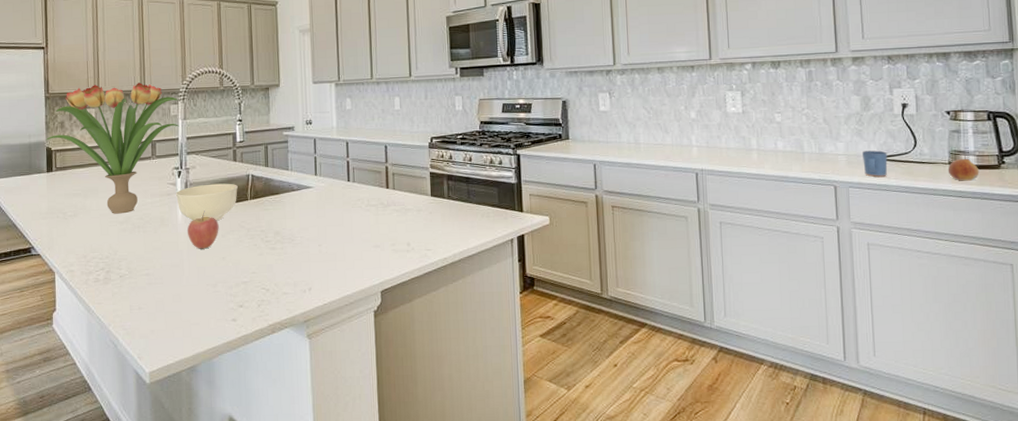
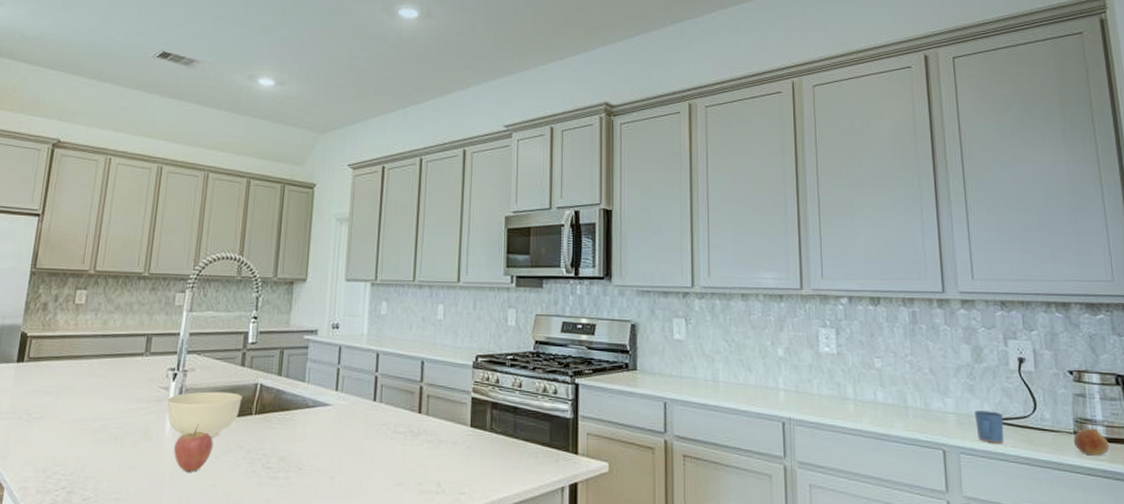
flower arrangement: present [46,83,179,214] -> none [22,262,186,420]

